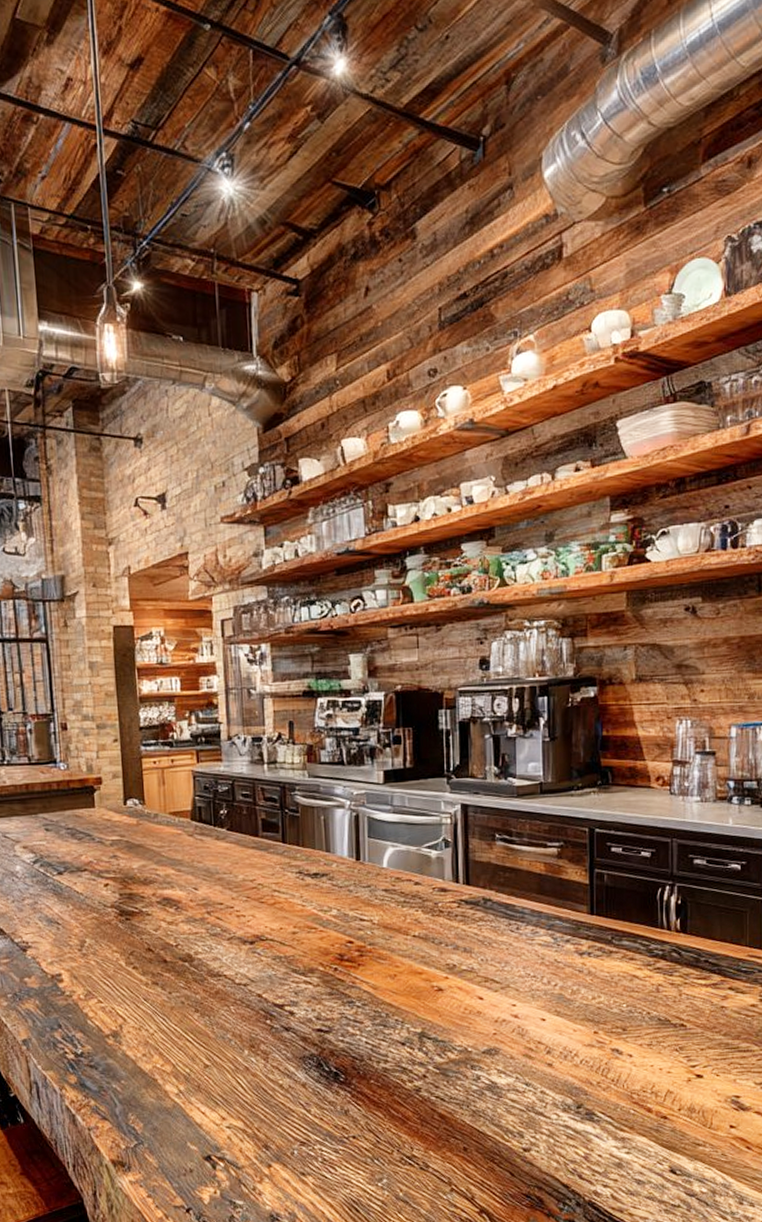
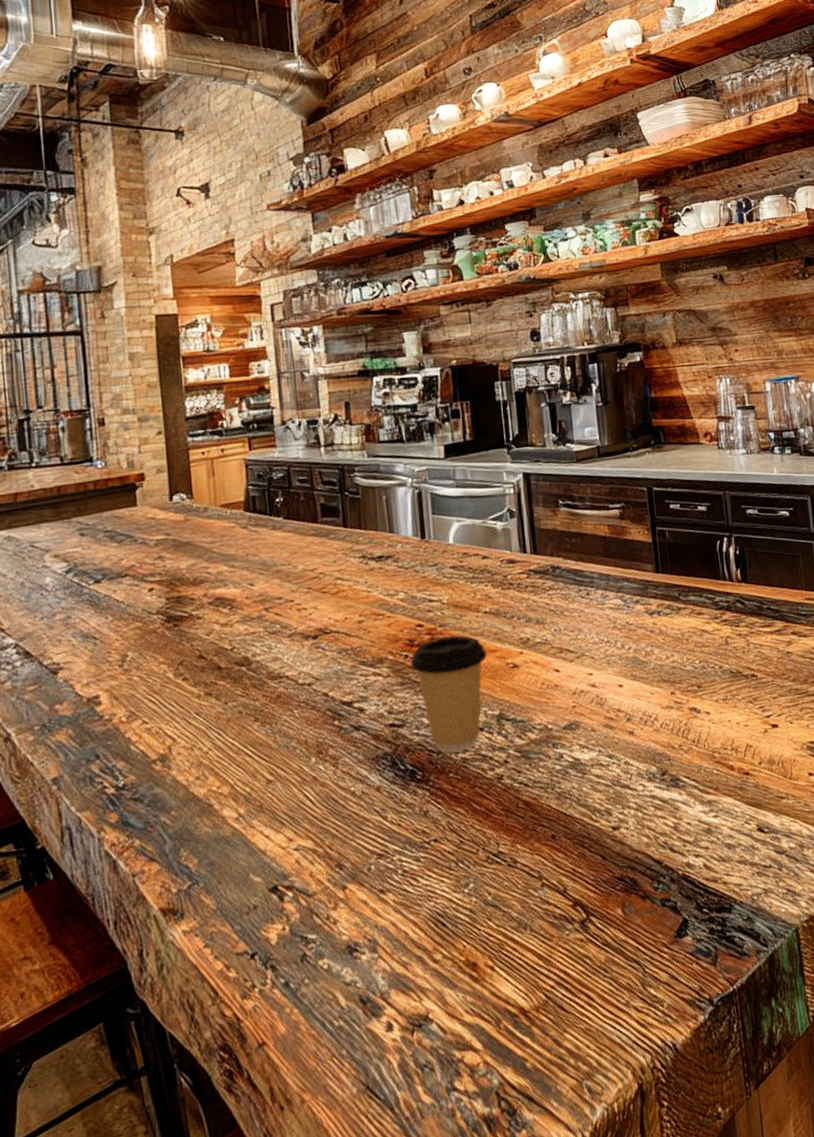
coffee cup: none [339,955,413,1062] -> present [410,635,487,754]

